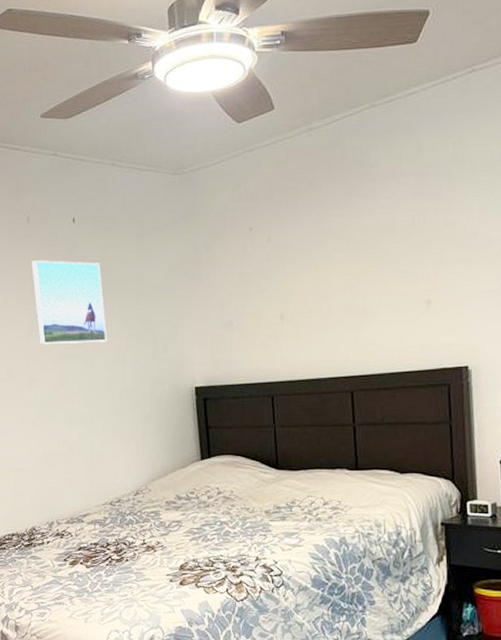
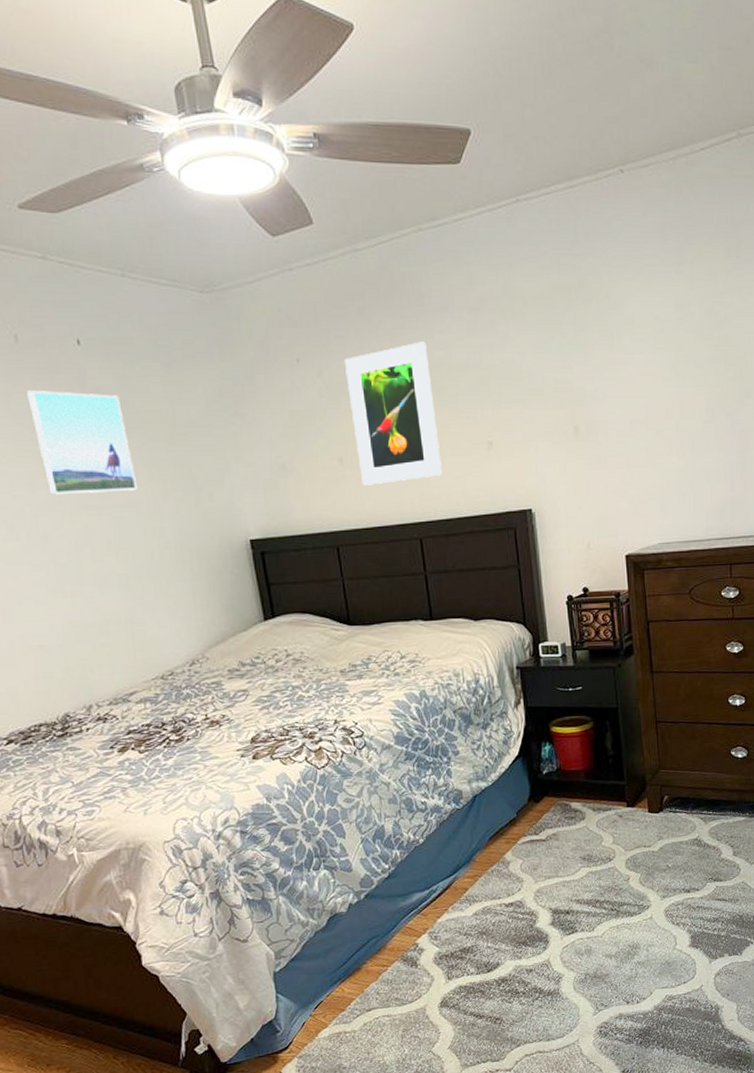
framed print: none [292,207,378,341] -> present [344,341,442,485]

